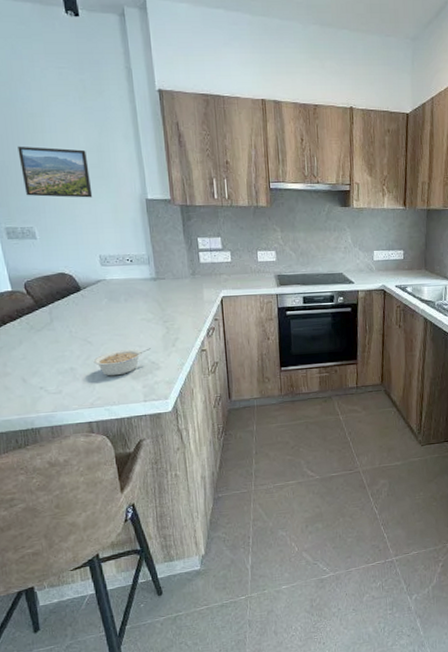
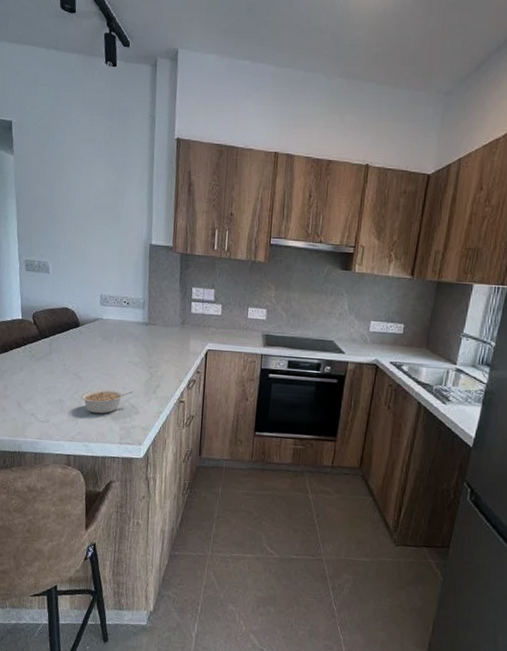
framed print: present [17,146,93,198] -> none [46,185,104,239]

